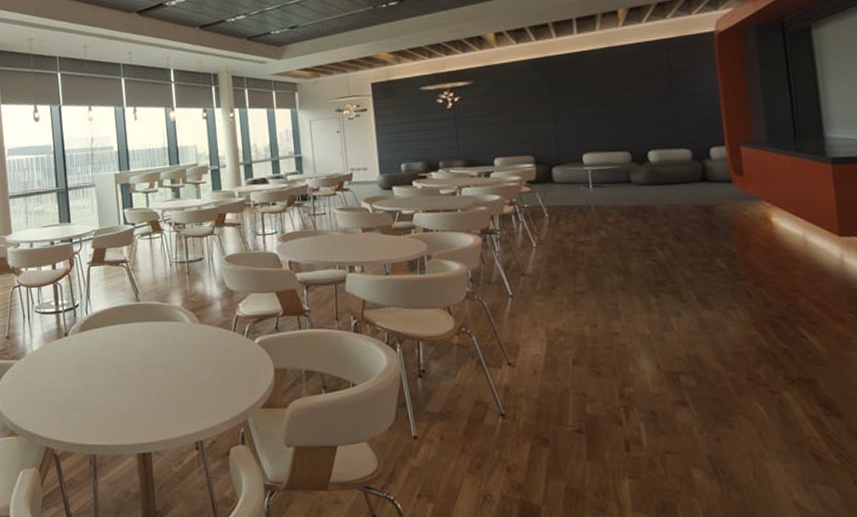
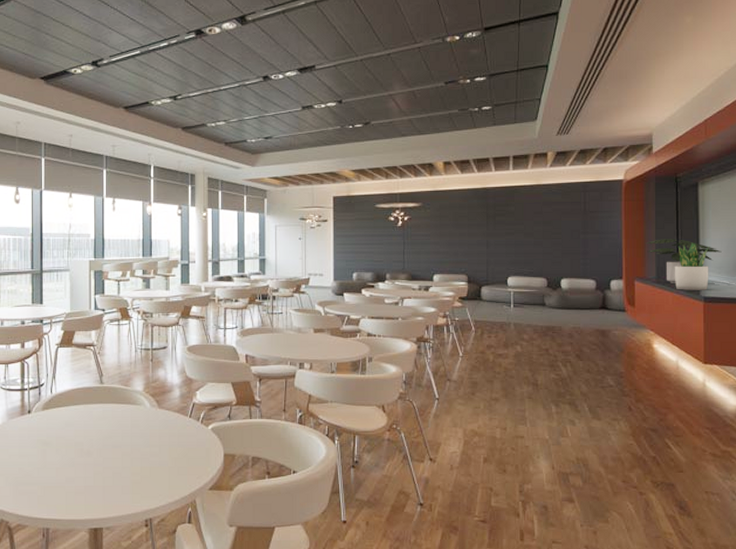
potted plant: none [750,93,850,145] -> present [646,239,722,283]
planter: none [789,95,837,153] -> present [674,242,709,290]

